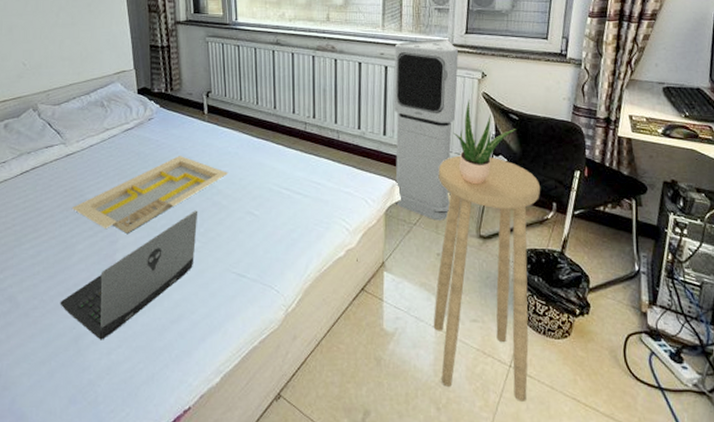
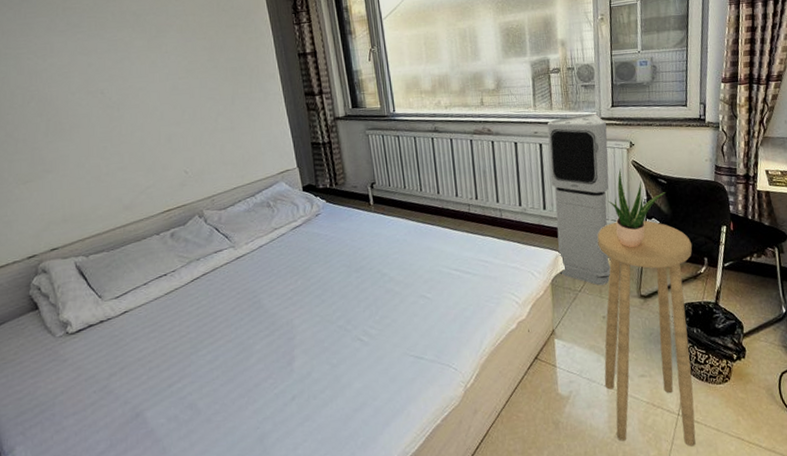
laptop: present [60,210,198,340] -> none [241,299,373,437]
serving tray: present [71,156,229,233] -> none [246,248,399,329]

